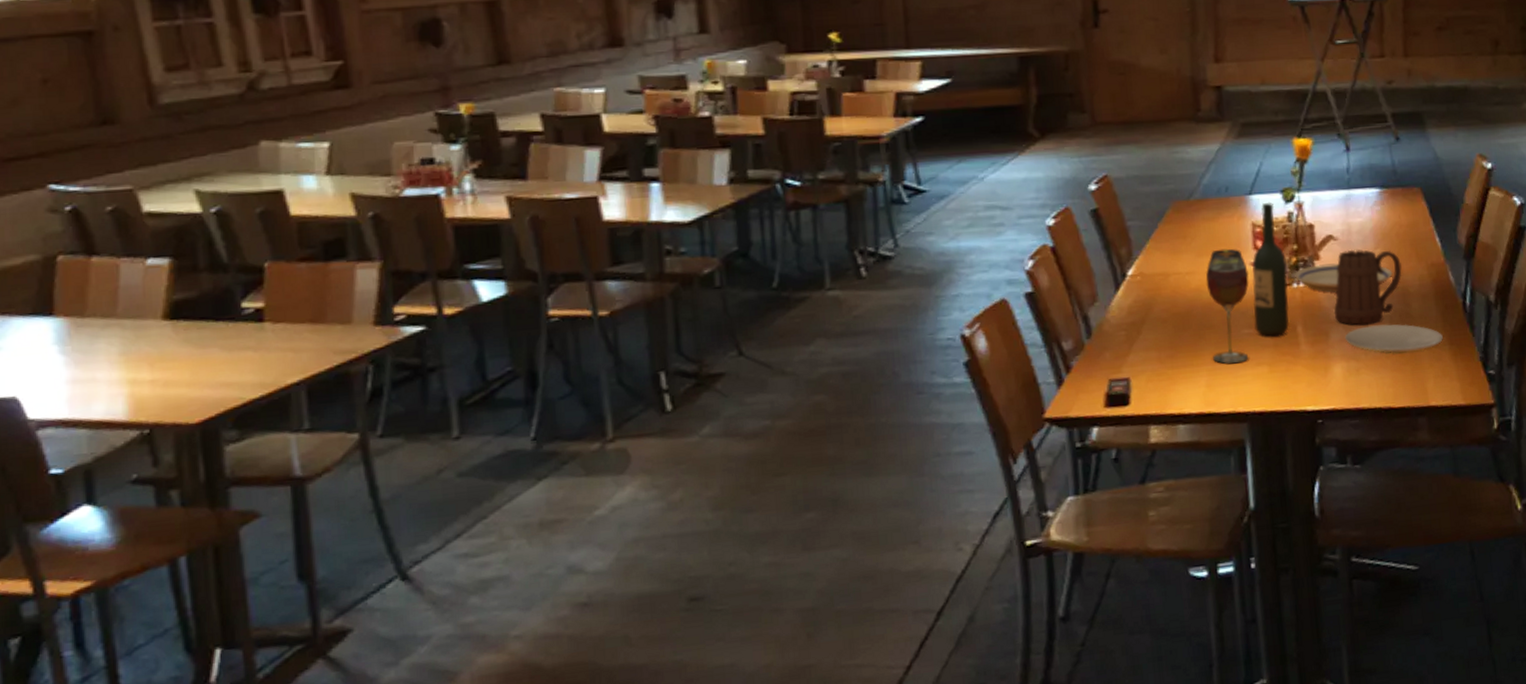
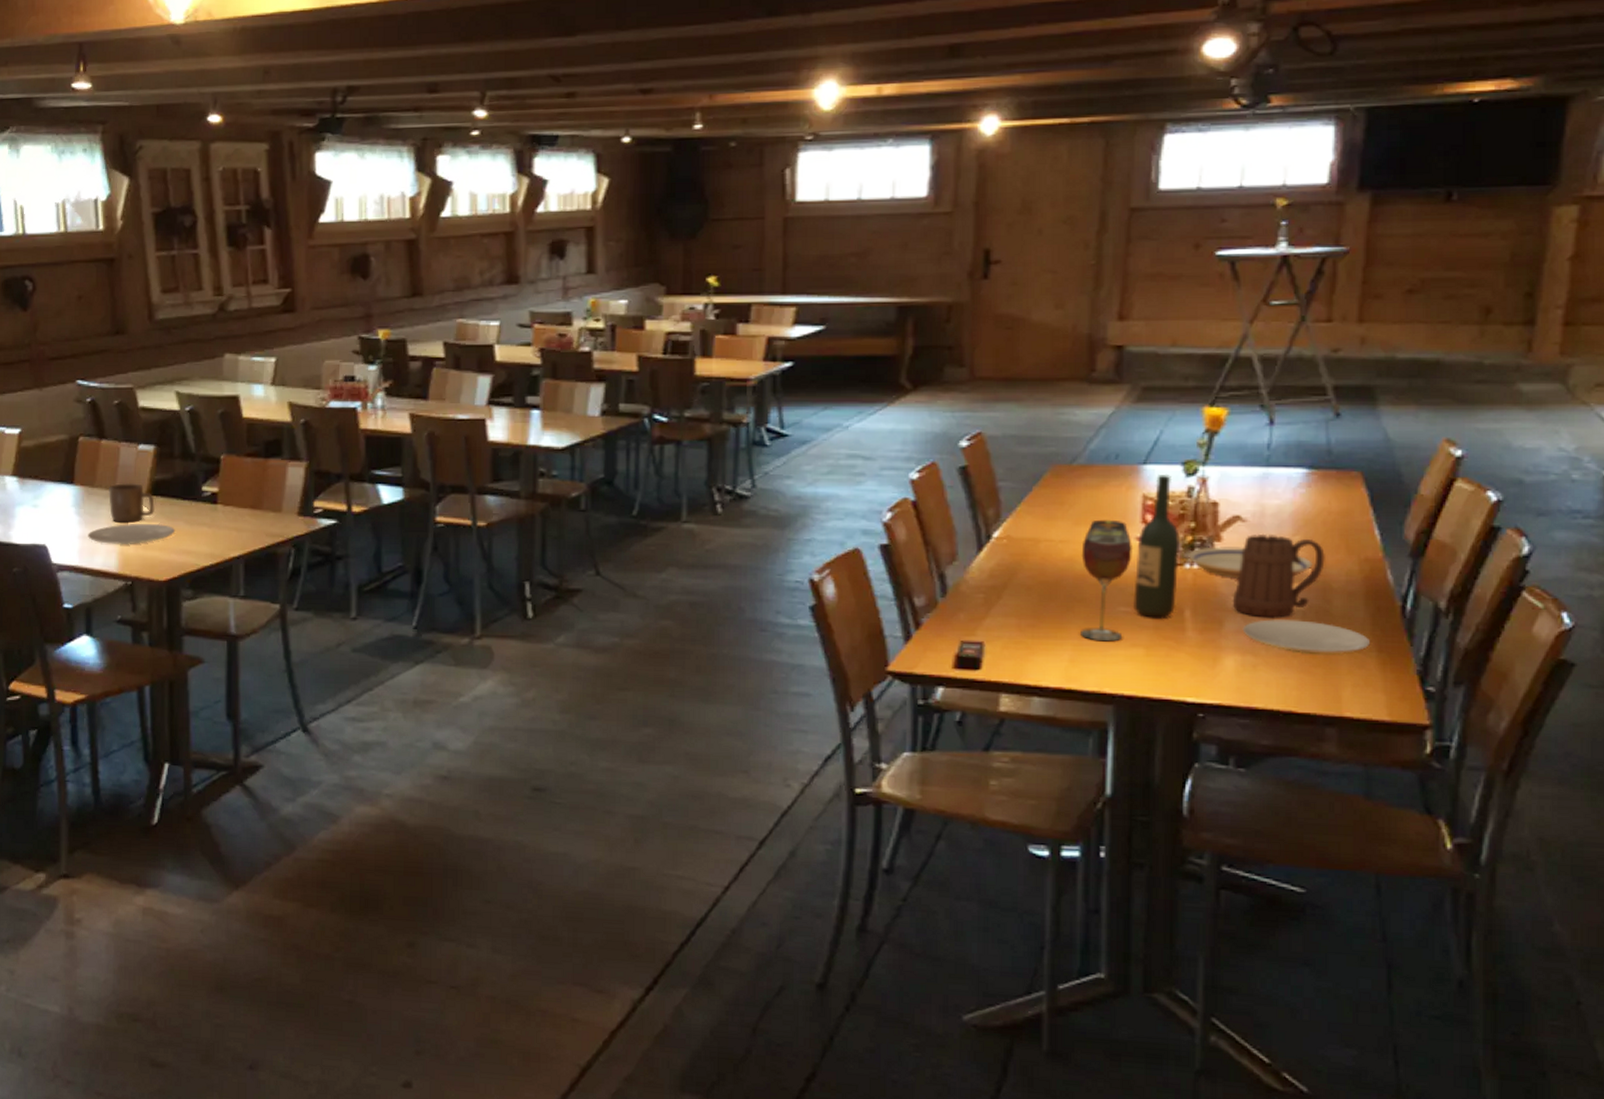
plate: none [80,354,208,387] -> present [88,523,176,545]
mug: none [107,307,176,360] -> present [109,483,155,524]

